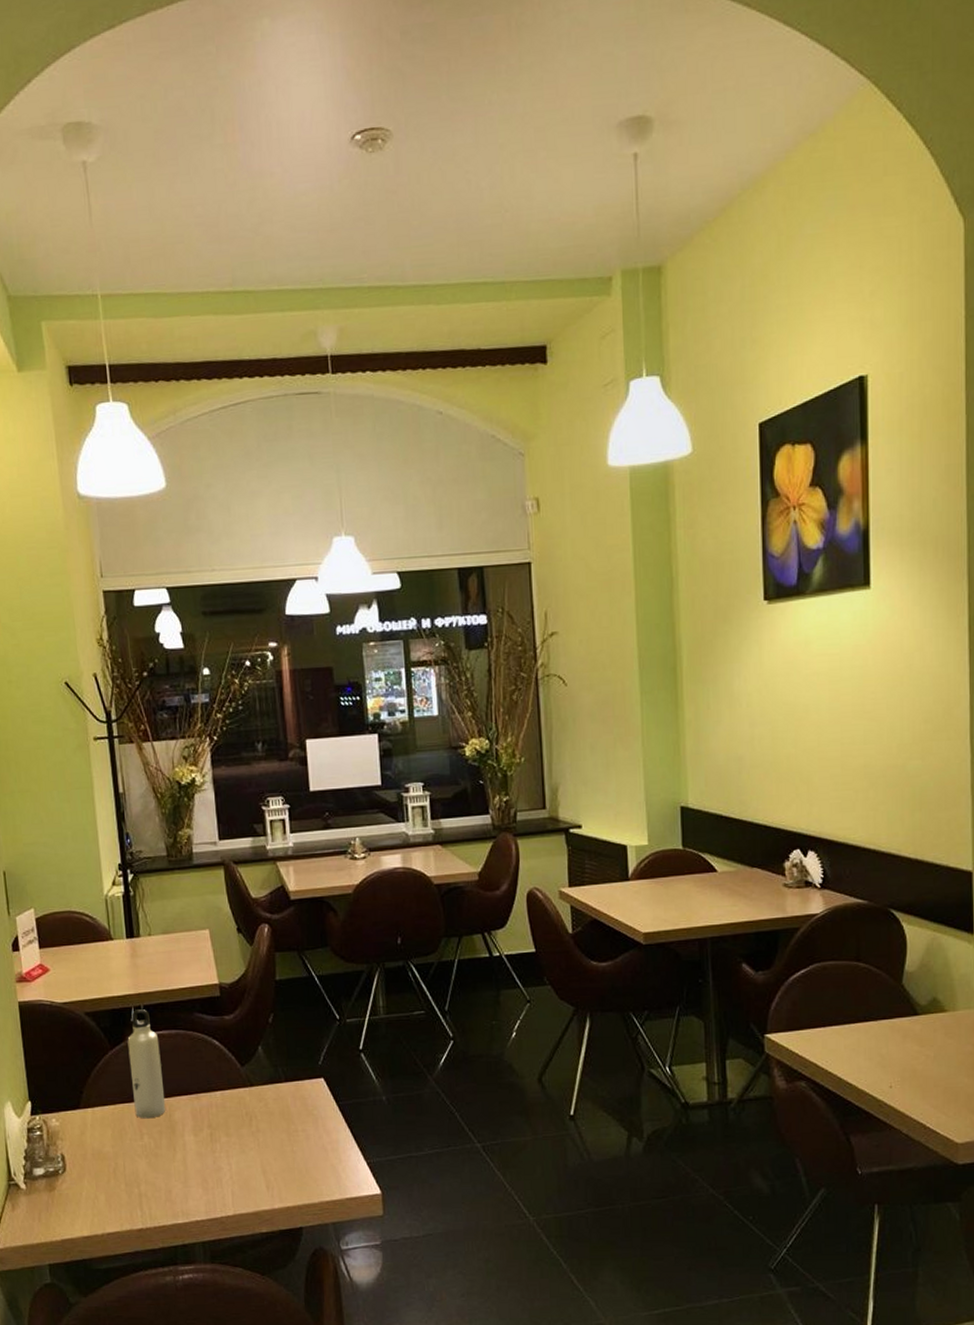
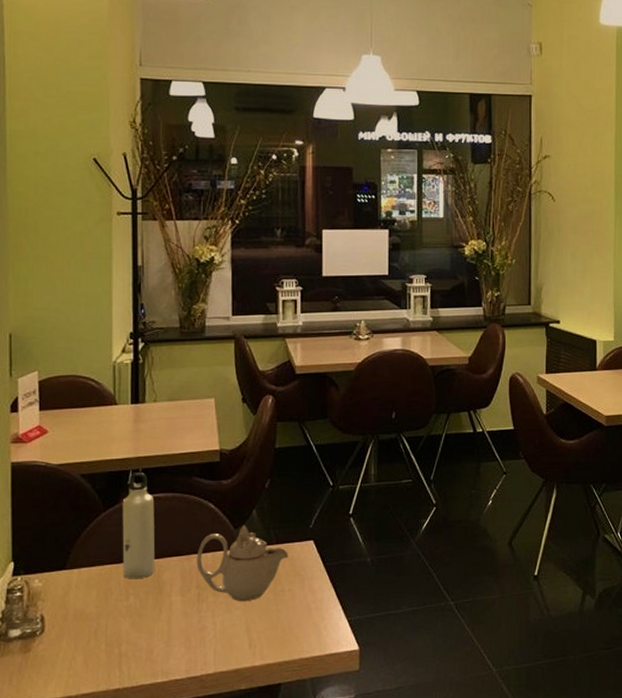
teapot: none [205,1062,299,1141] -> present [196,525,288,601]

